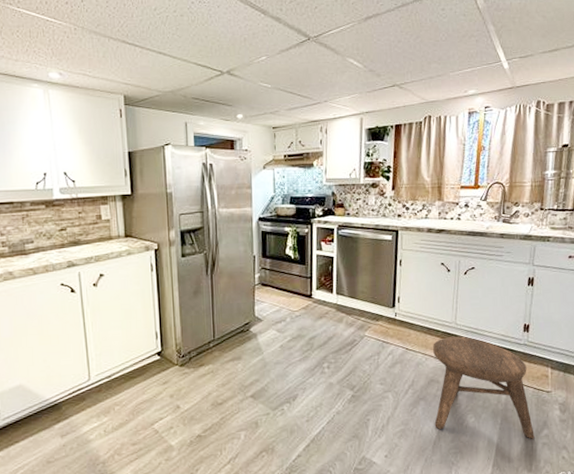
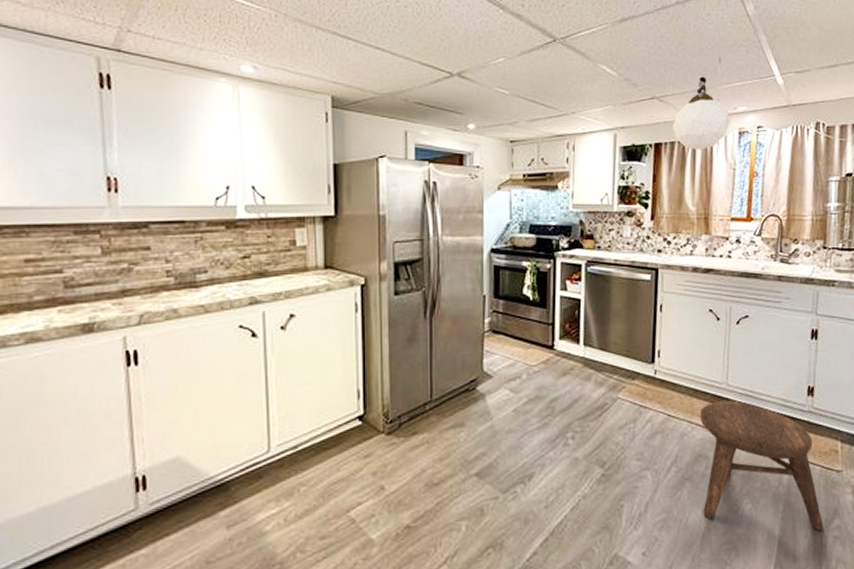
pendant lamp: none [410,46,462,129] -> present [672,56,731,150]

